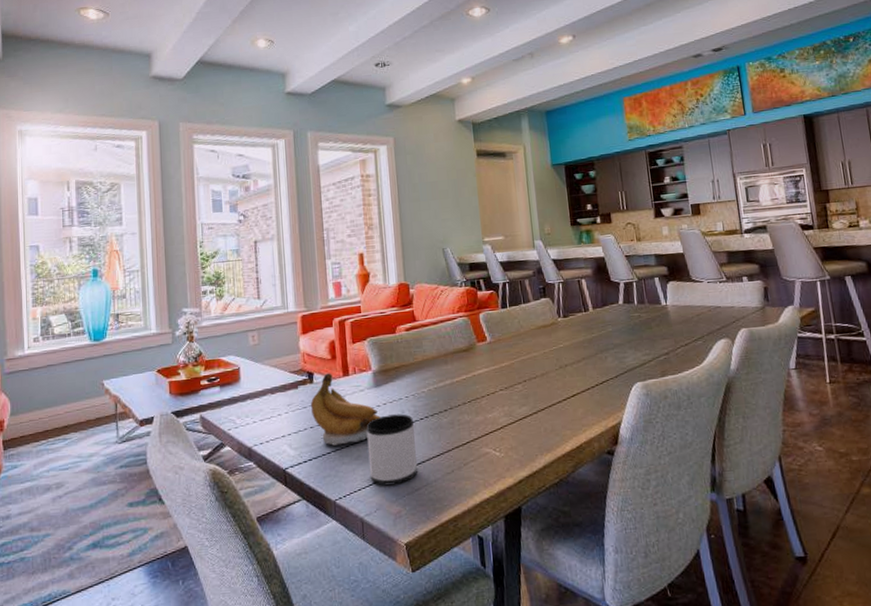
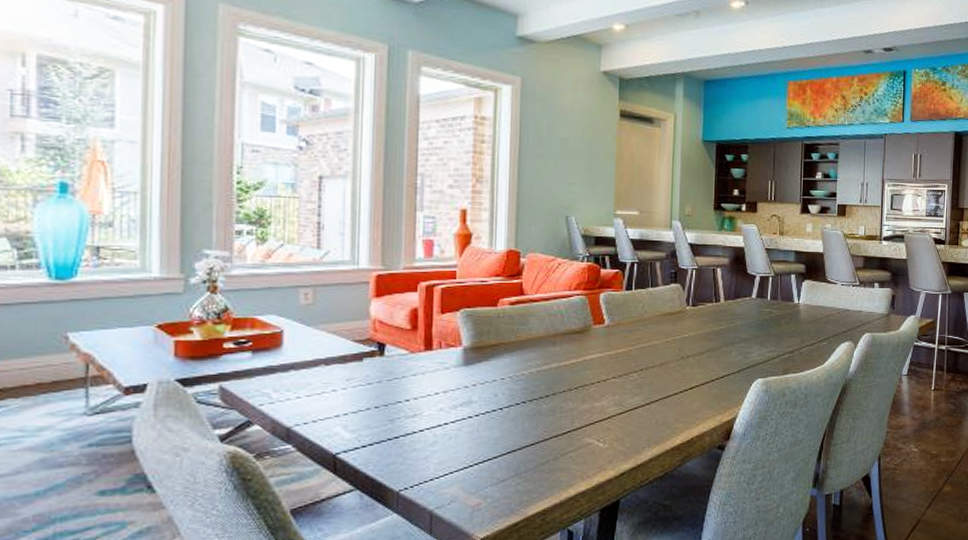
banana: present [310,373,380,446] -> none [377,345,467,429]
mug: present [366,414,418,486] -> none [446,397,508,476]

